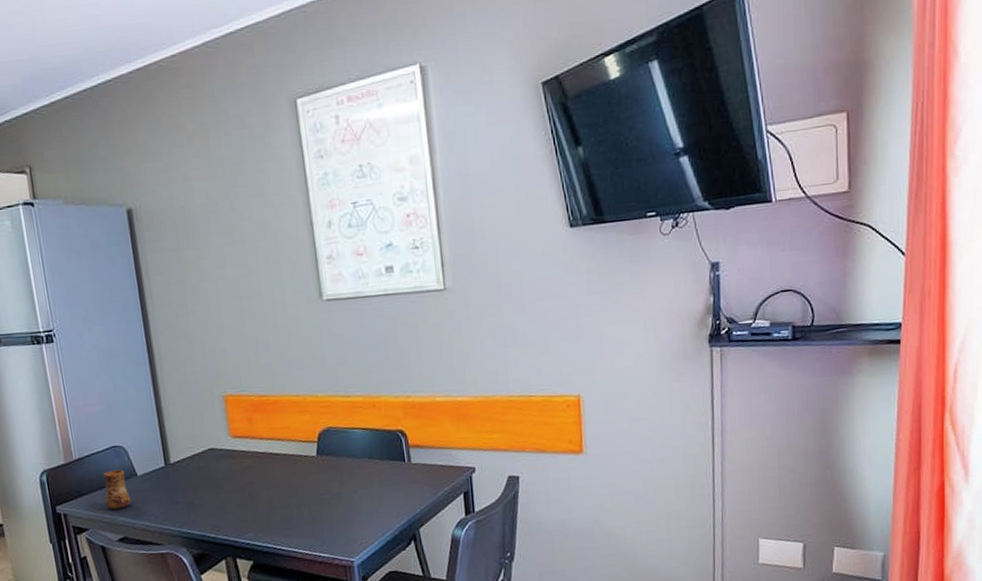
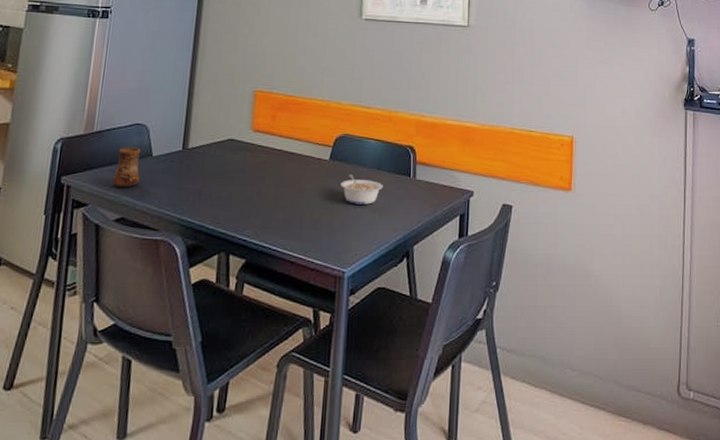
legume: none [333,467,378,496] -> present [341,174,383,205]

